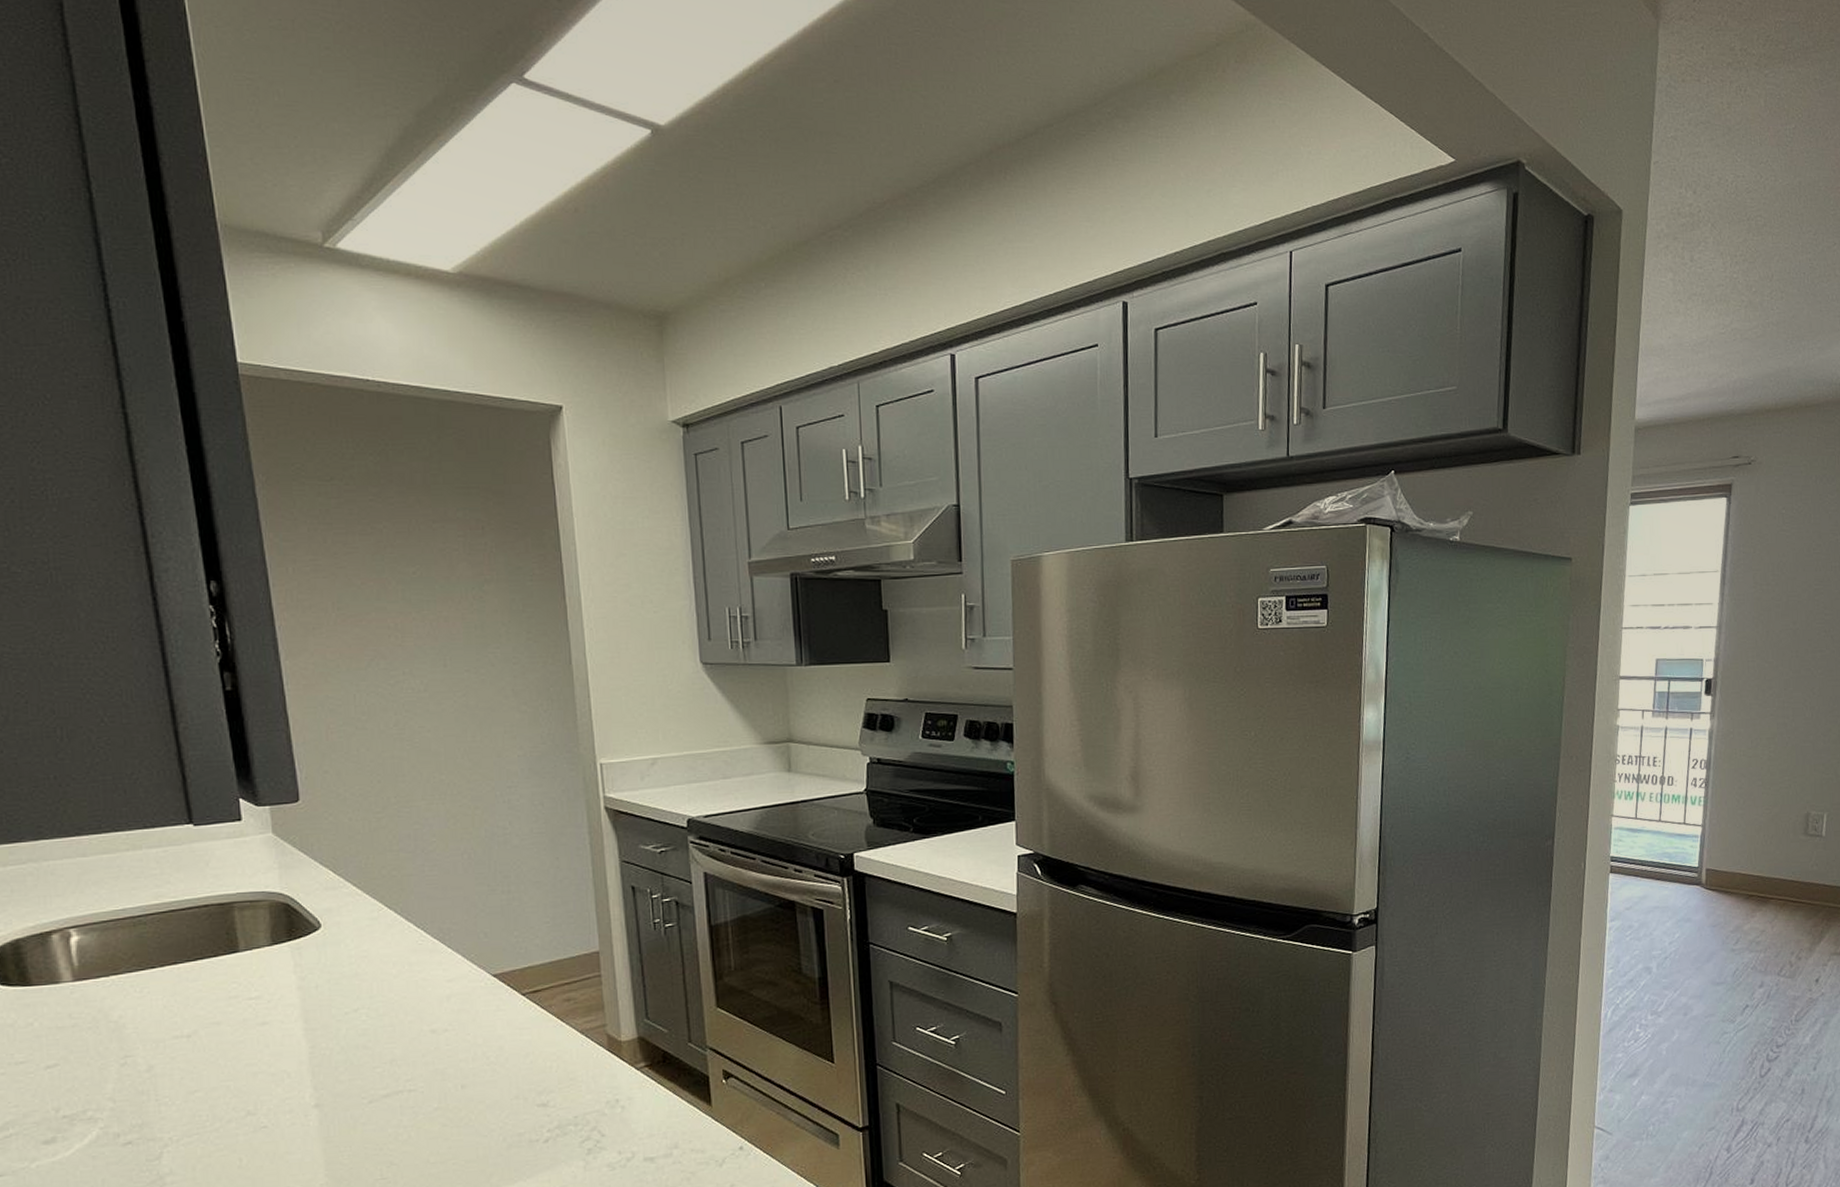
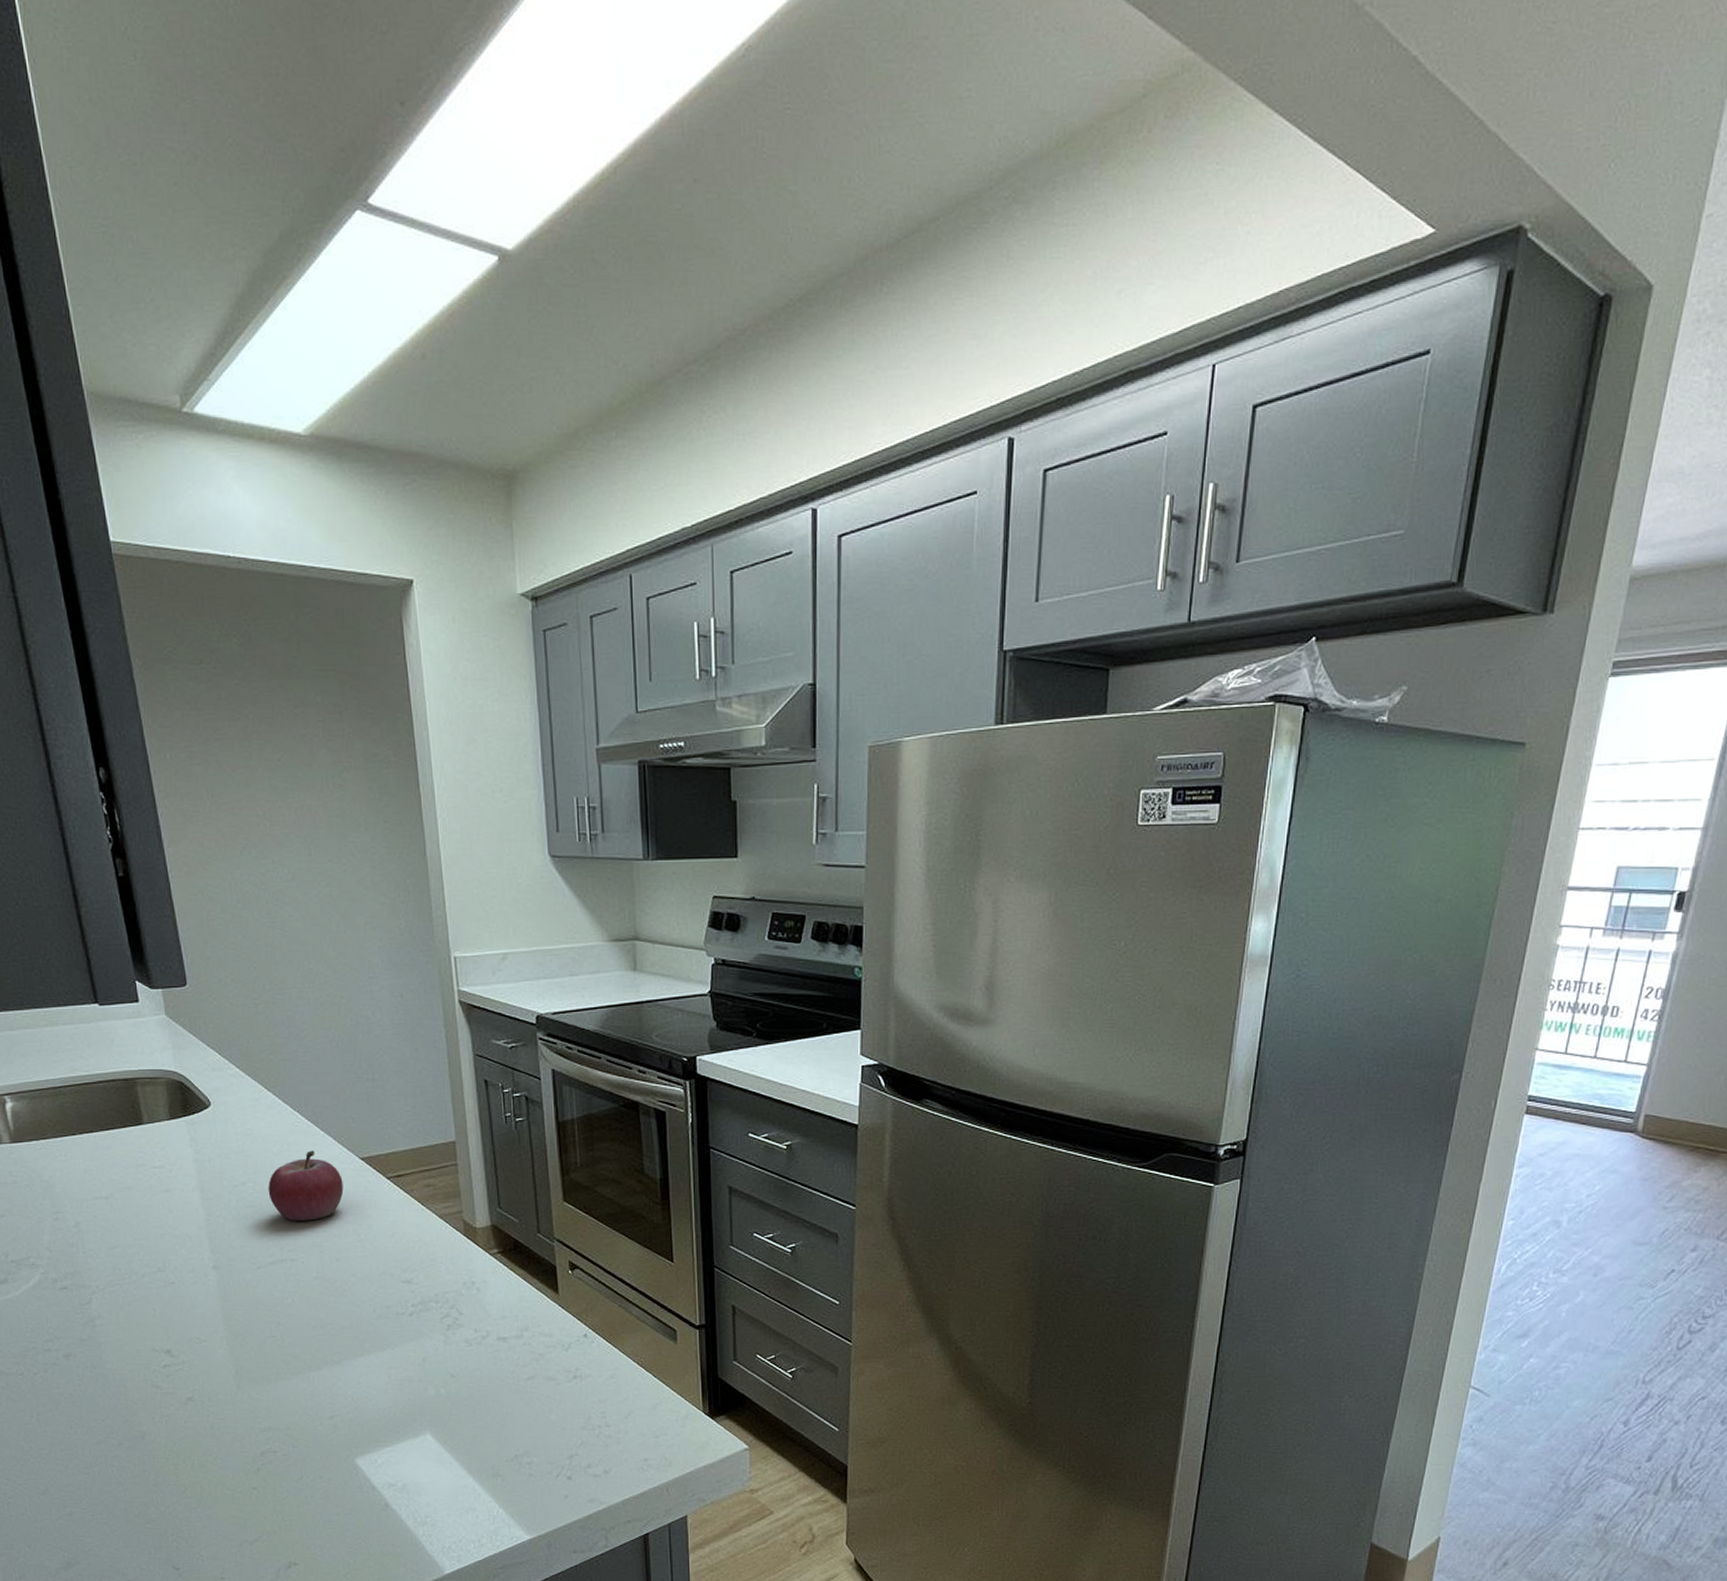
fruit: none [384,969,472,1048] -> present [267,1150,344,1221]

